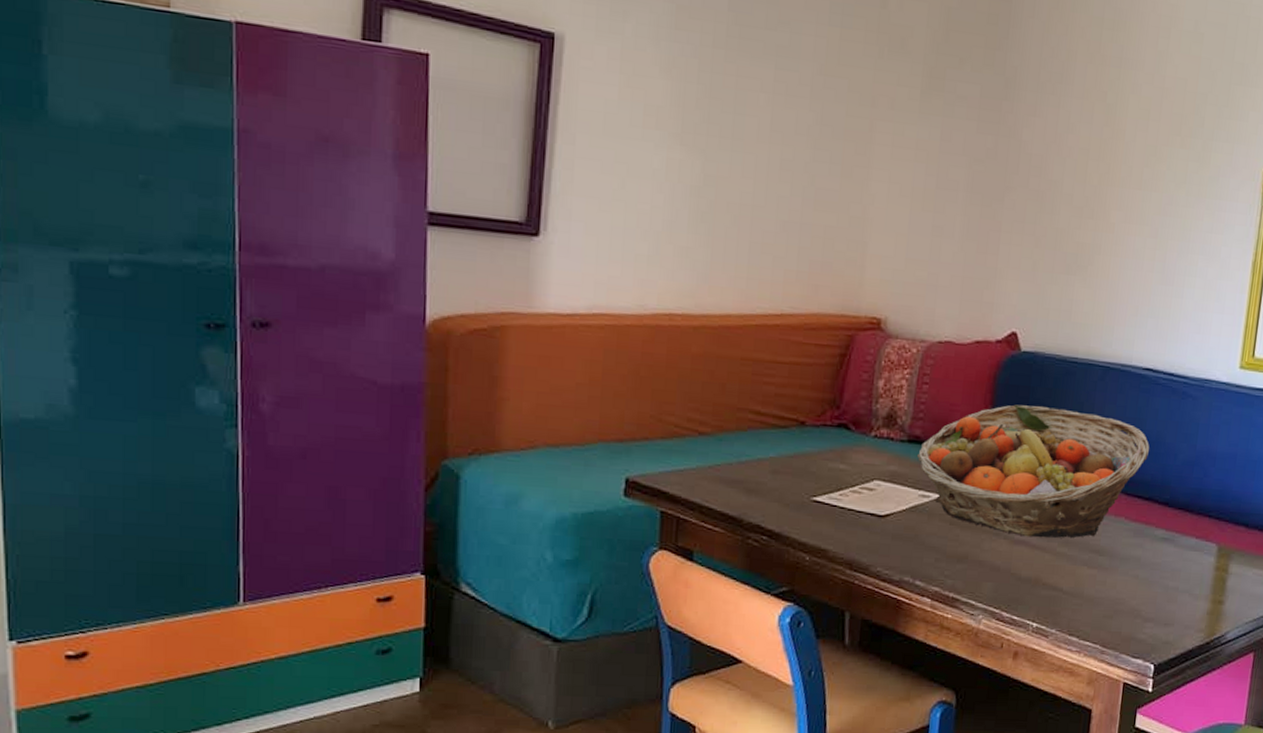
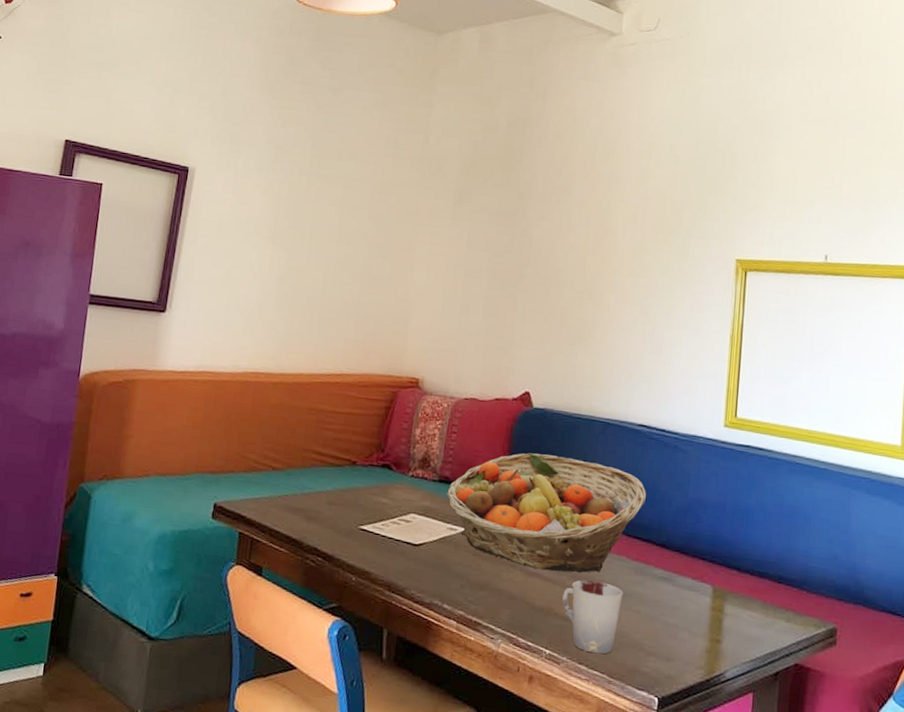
cup: none [1052,545,1120,624] -> present [562,580,623,654]

